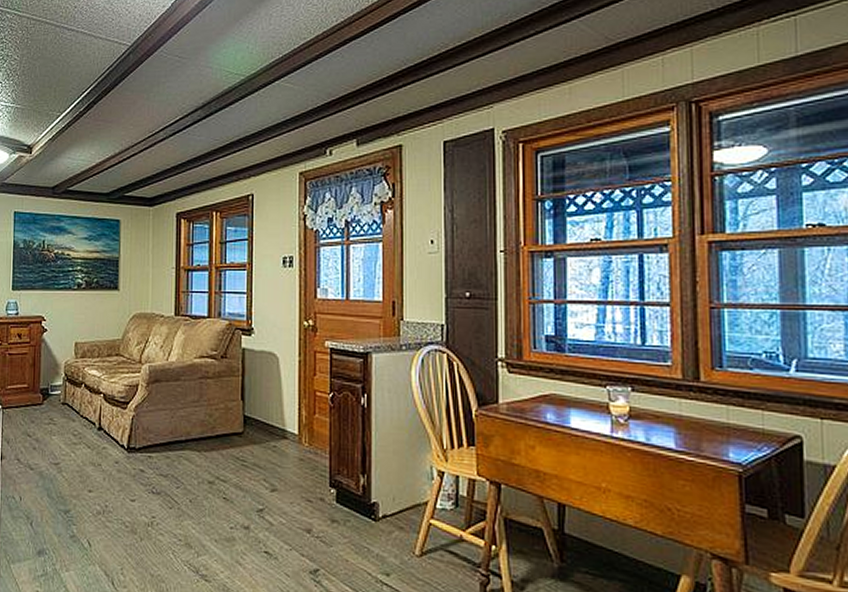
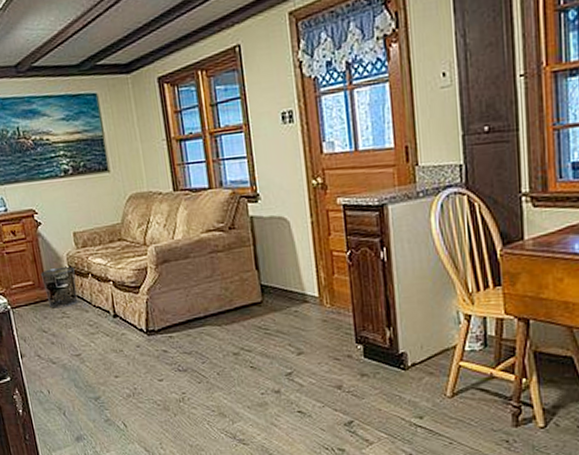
waste bin: none [36,373,71,414] -> present [40,266,78,309]

